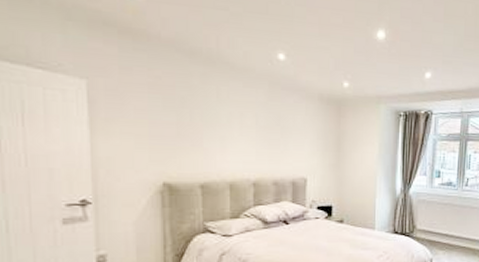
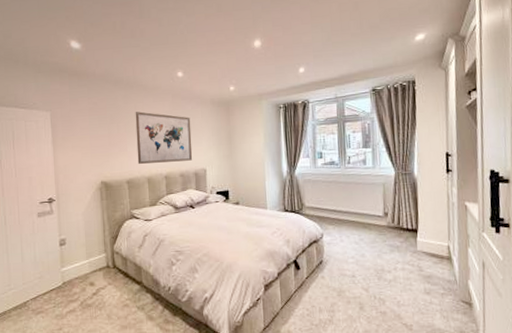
wall art: none [216,97,291,167] -> present [135,111,193,164]

